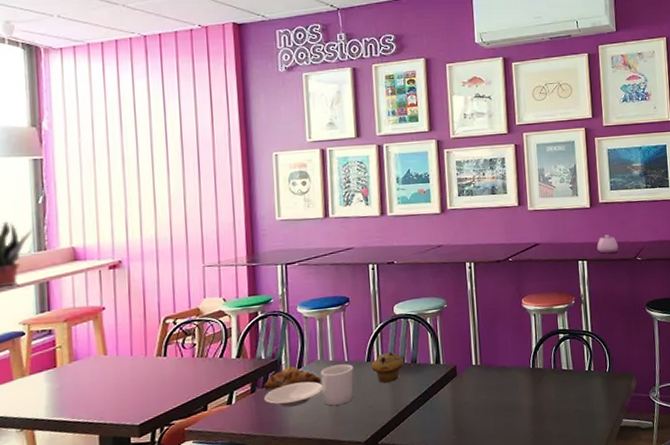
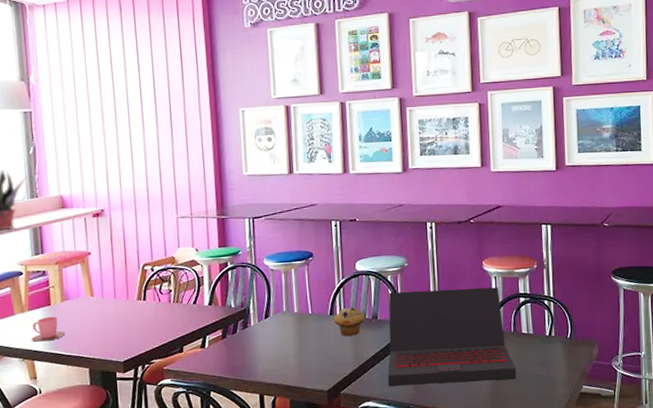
cup: none [33,379,73,409] -> present [32,316,66,342]
croissant: present [262,364,321,390] -> none [233,314,287,336]
saucer: present [263,381,323,407] -> none [233,330,289,354]
mug: present [320,364,355,406] -> none [286,316,318,355]
laptop: none [427,324,558,432] -> present [388,287,517,386]
sugar bowl: present [596,235,619,254] -> none [561,199,585,218]

